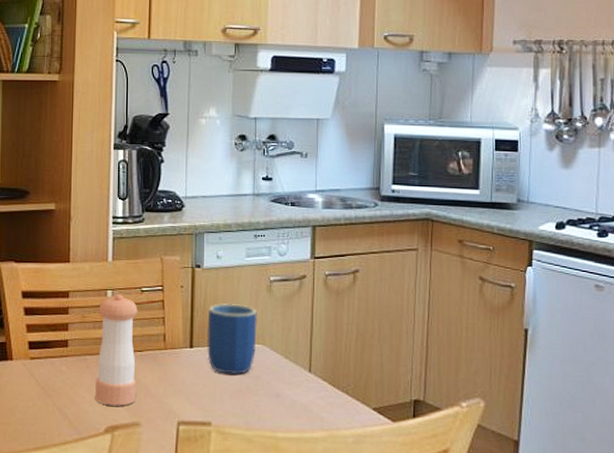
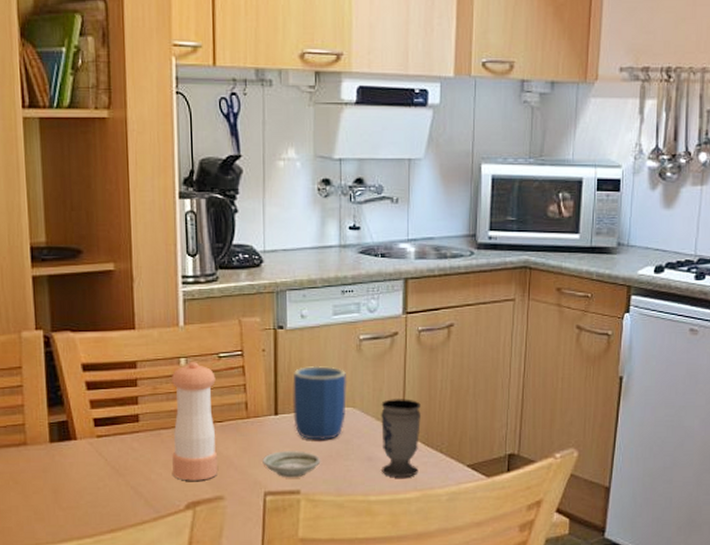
saucer: none [177,383,232,410] -> present [262,451,321,478]
cup: none [289,339,327,417] -> present [381,399,421,478]

